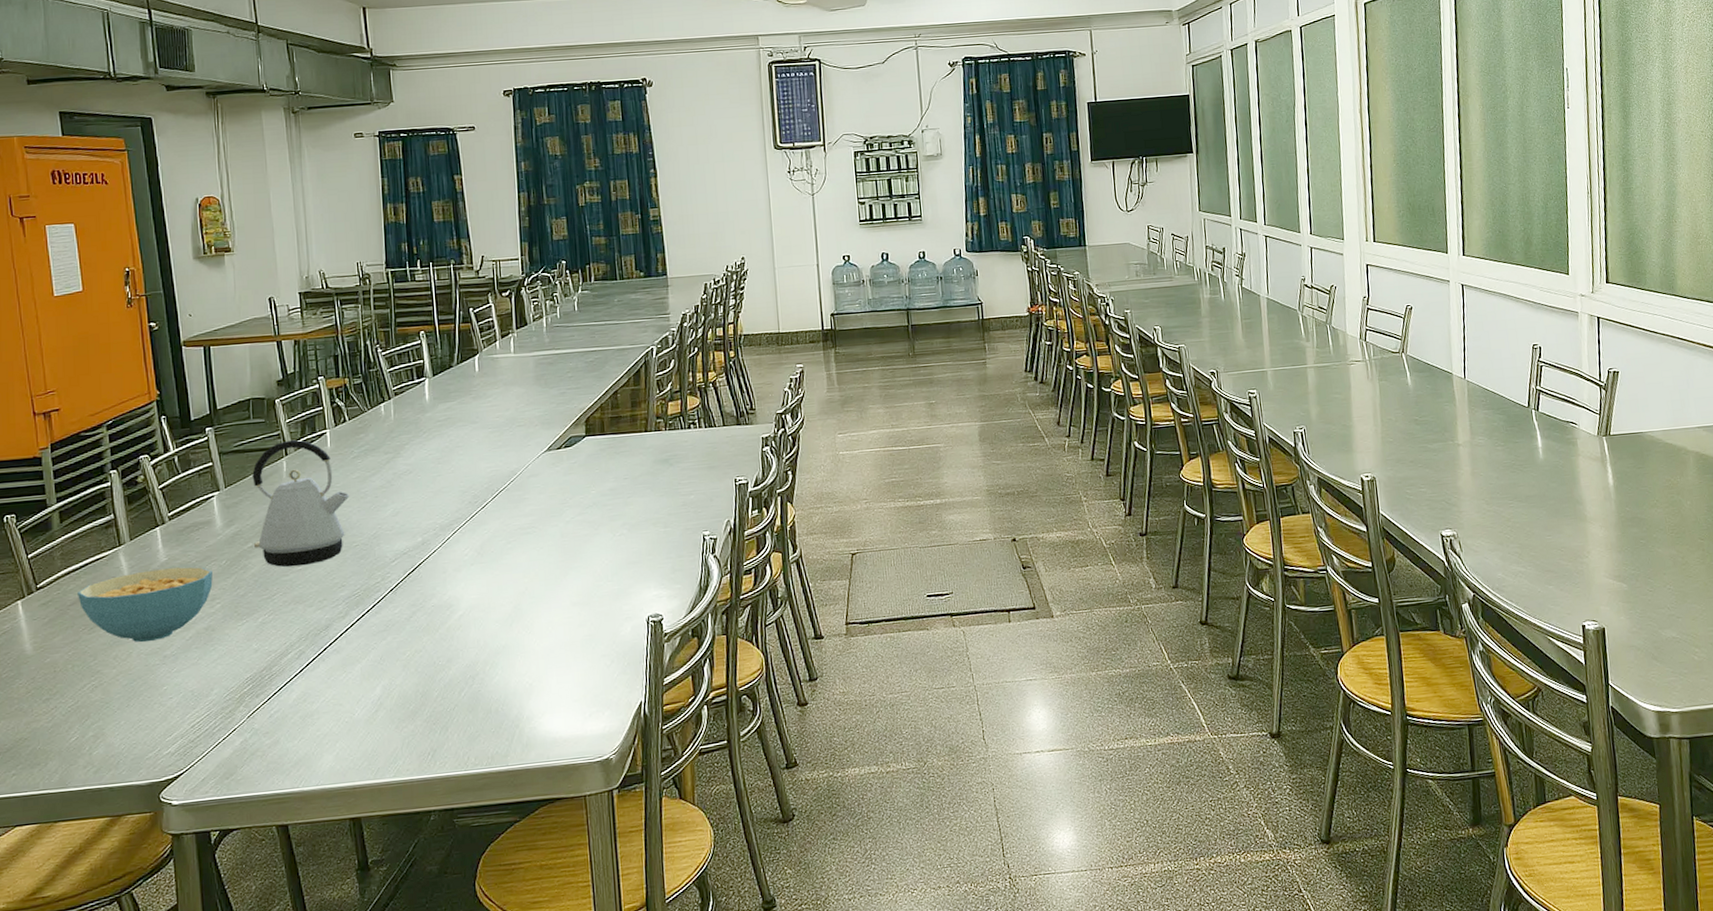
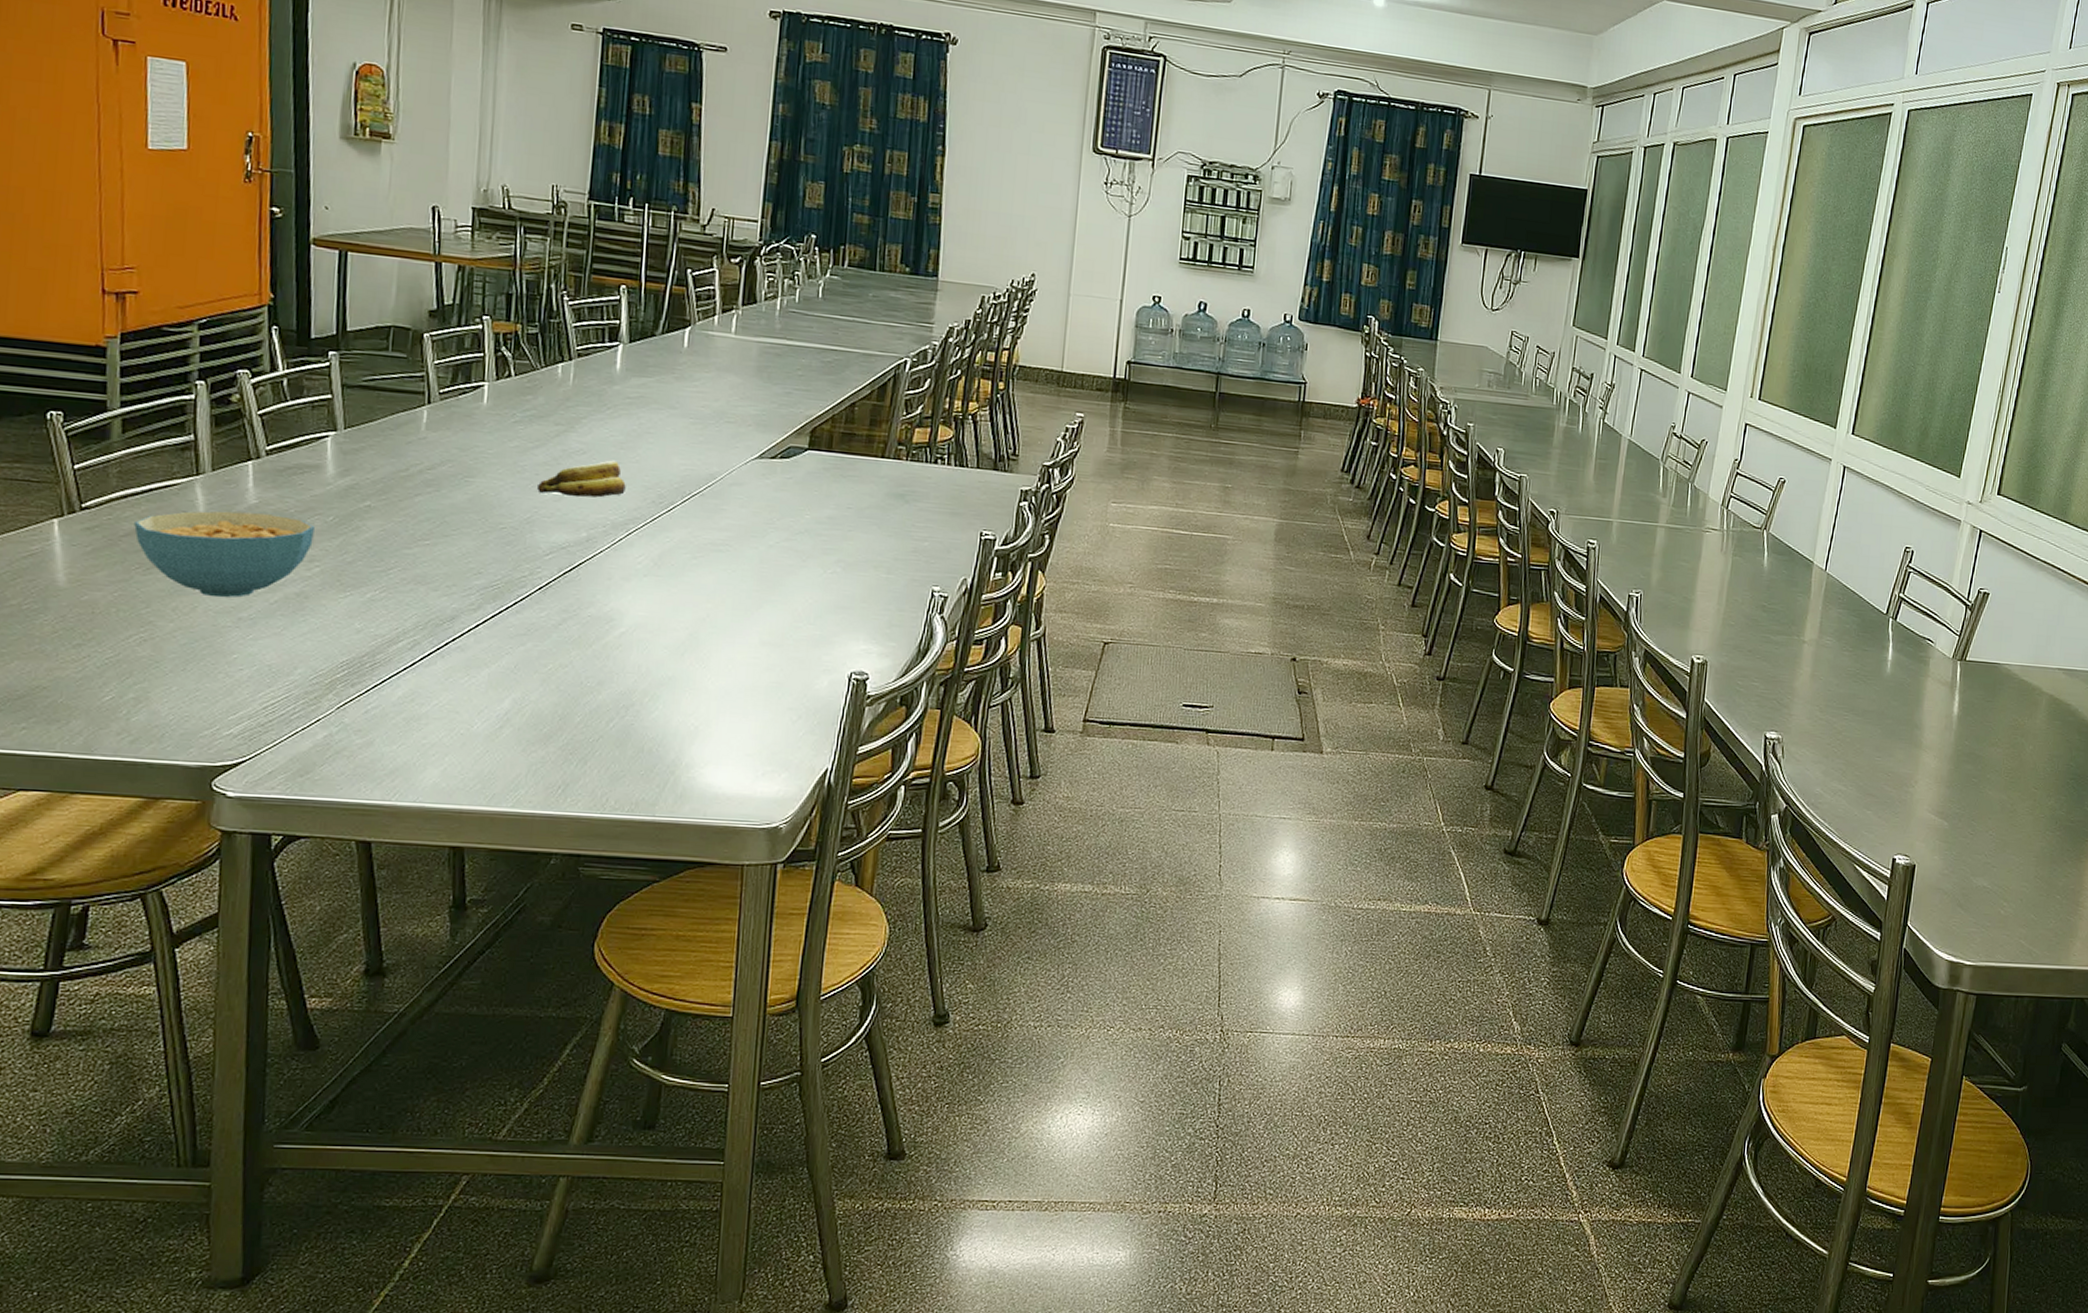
kettle: present [252,439,350,567] -> none [371,385,504,541]
banana: none [378,474,447,511] -> present [537,460,626,498]

